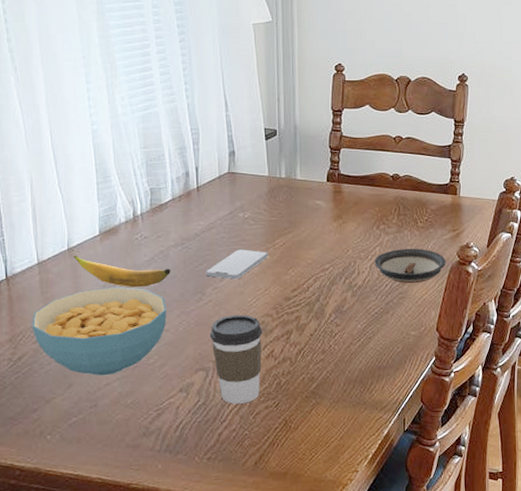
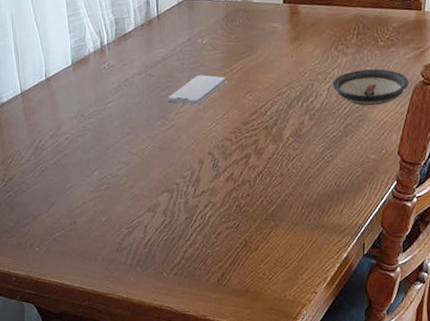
cereal bowl: present [32,287,167,376] -> none [19,114,134,196]
banana: present [73,255,171,288] -> none [50,85,136,114]
coffee cup: present [209,314,263,404] -> none [173,138,223,224]

